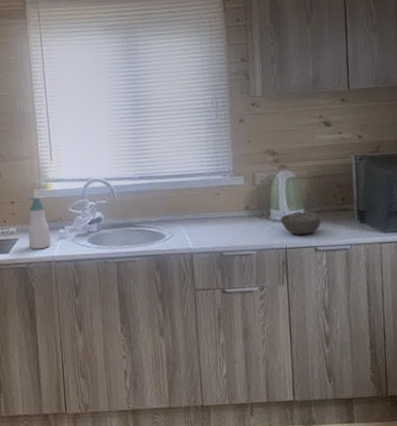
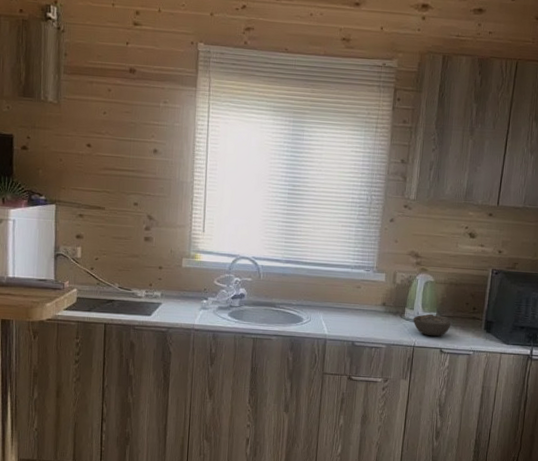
soap bottle: present [28,197,51,250] -> none [172,265,194,317]

